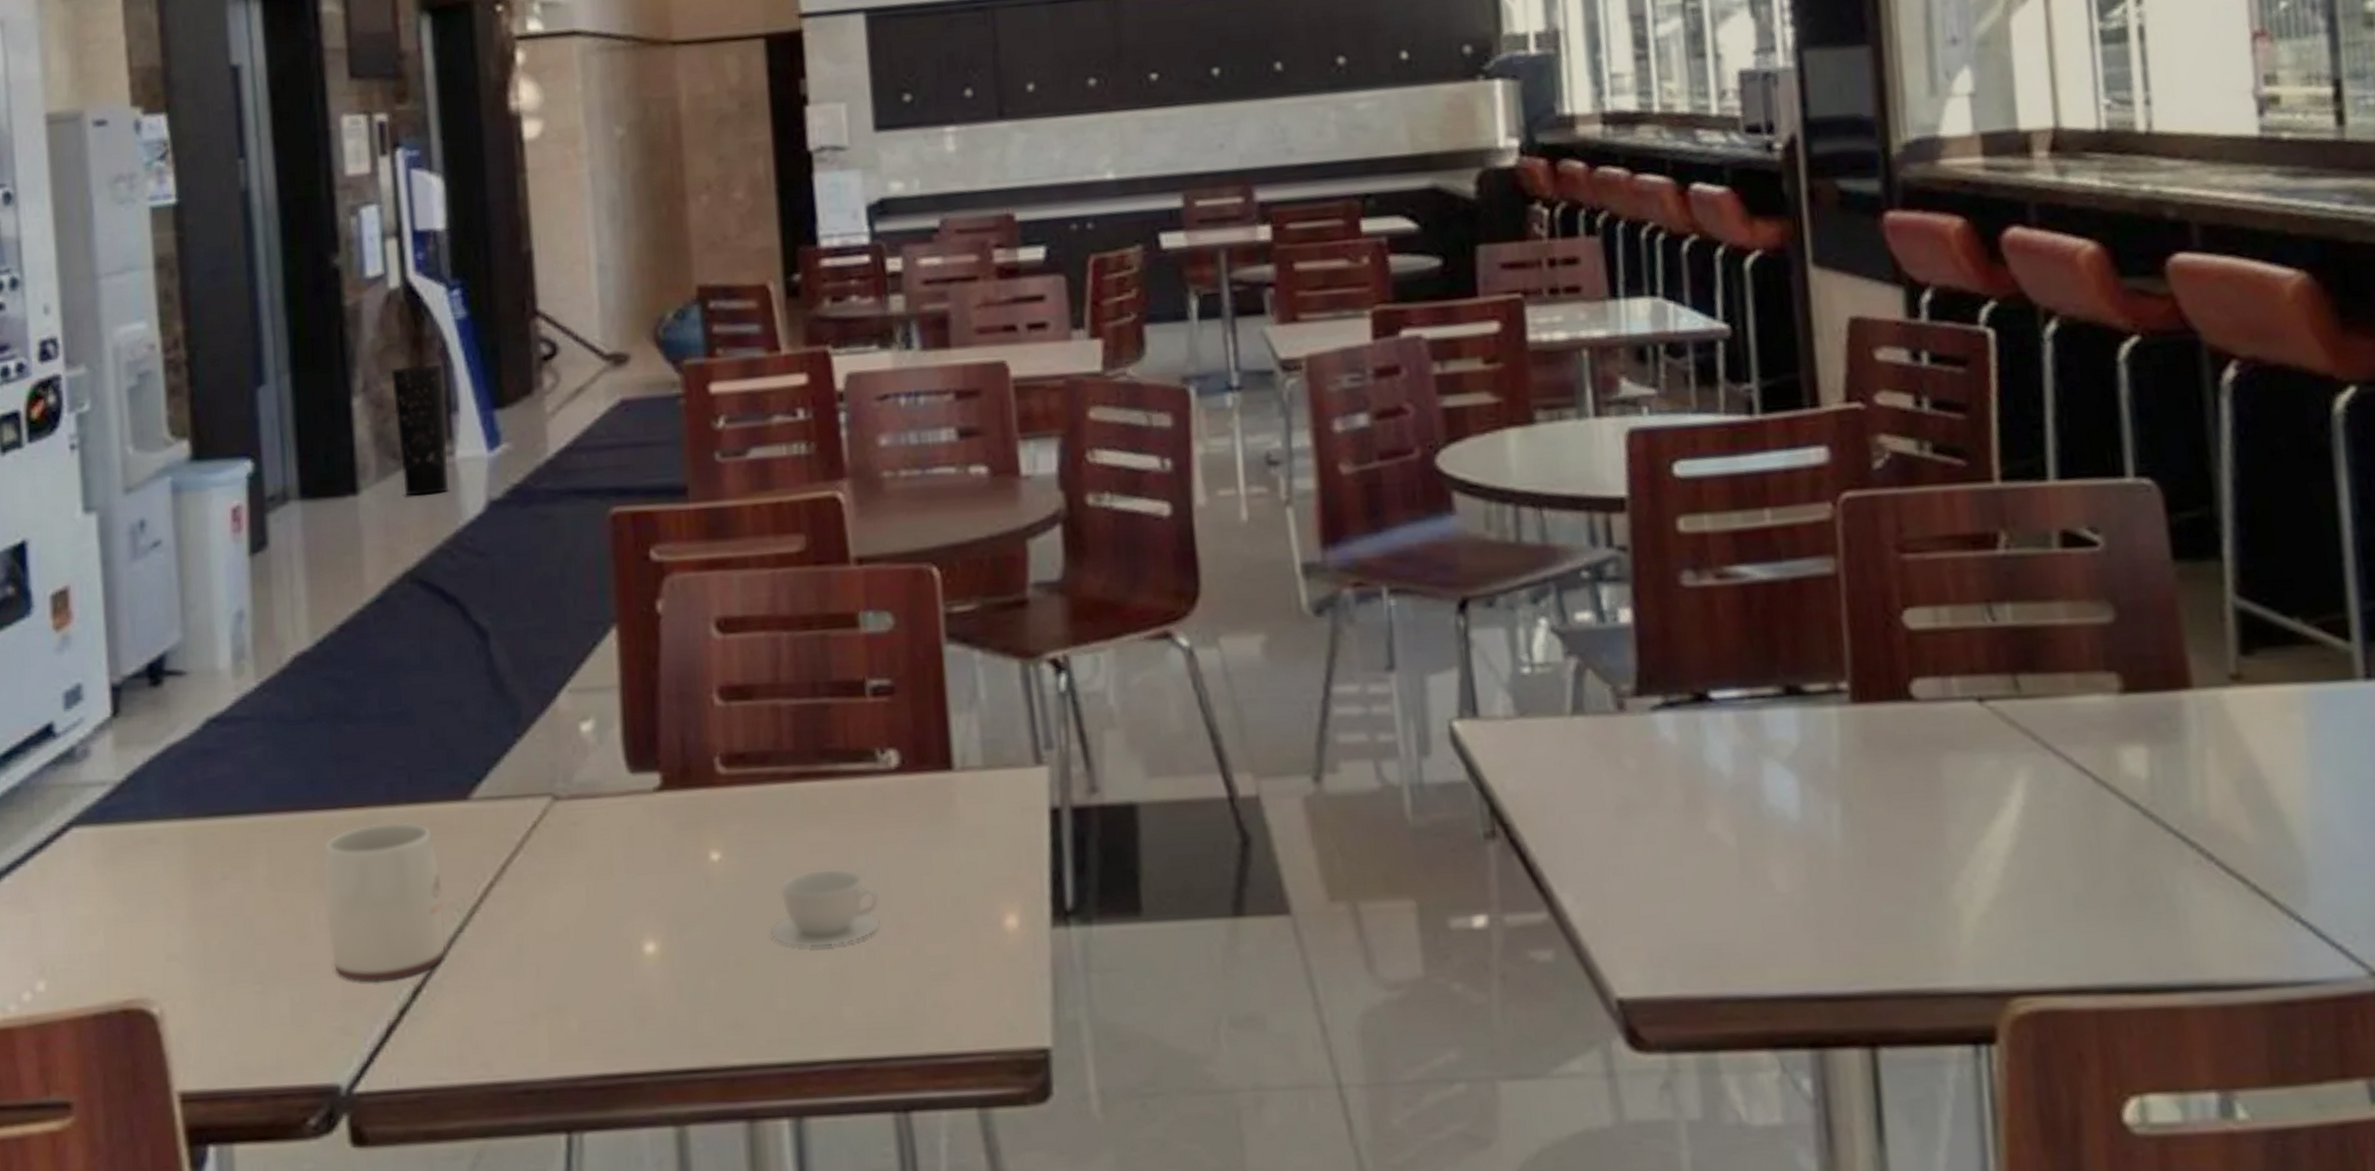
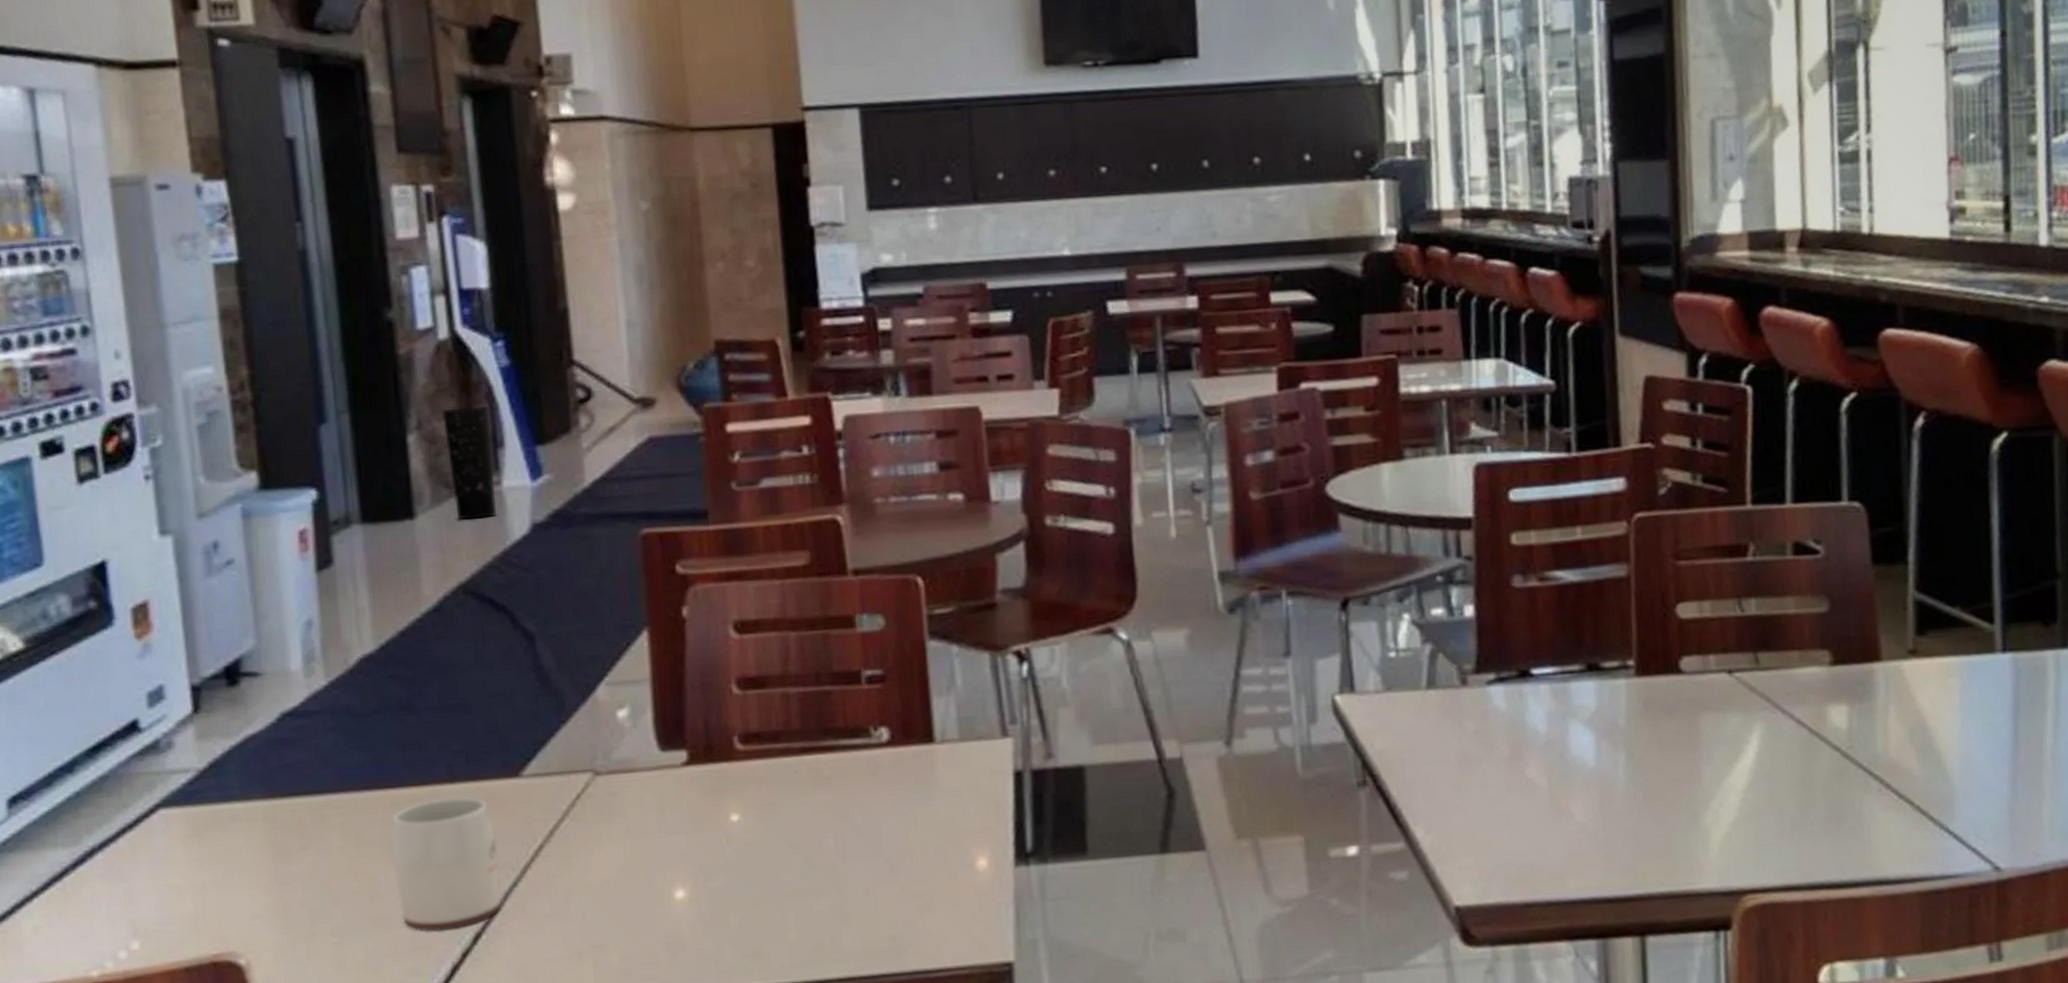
teacup: present [770,868,881,947] -> none [781,824,875,889]

